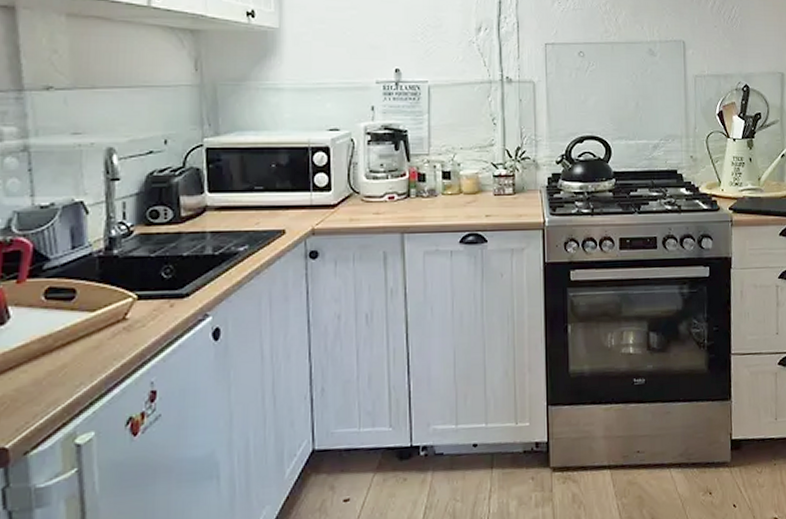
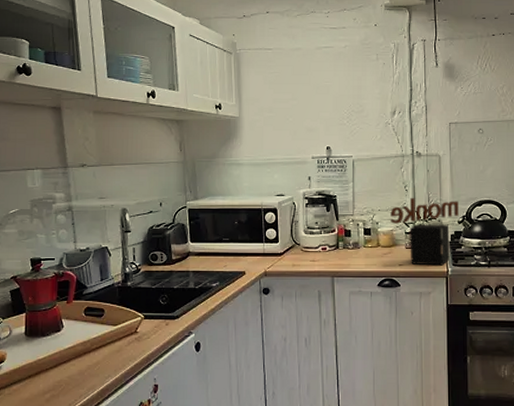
knife block: none [475,133,557,216] -> present [390,198,459,266]

